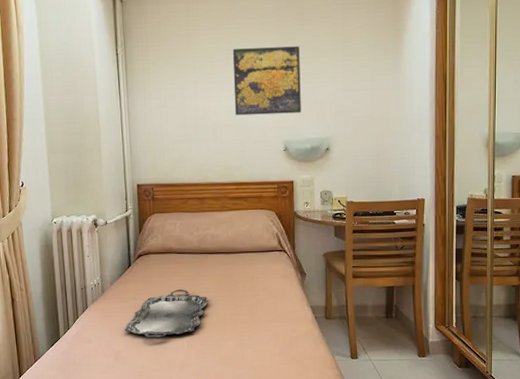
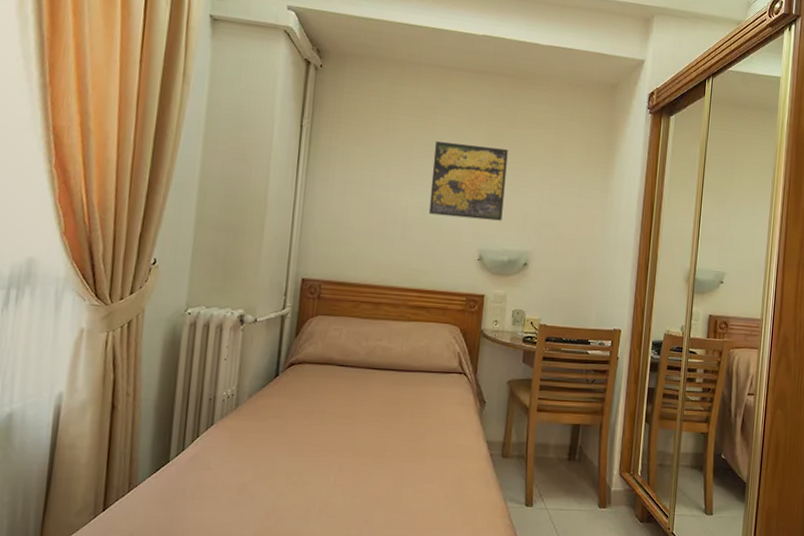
serving tray: present [125,289,209,338] -> none [257,409,368,469]

